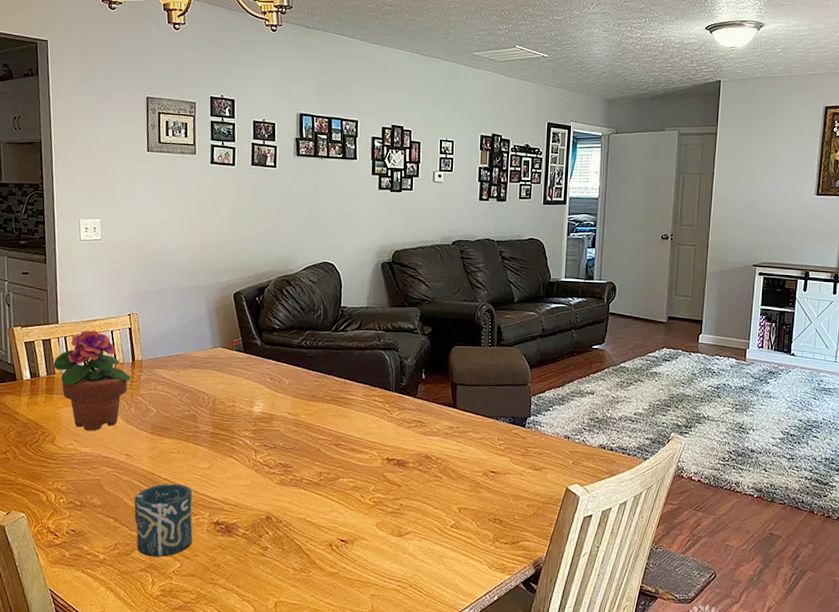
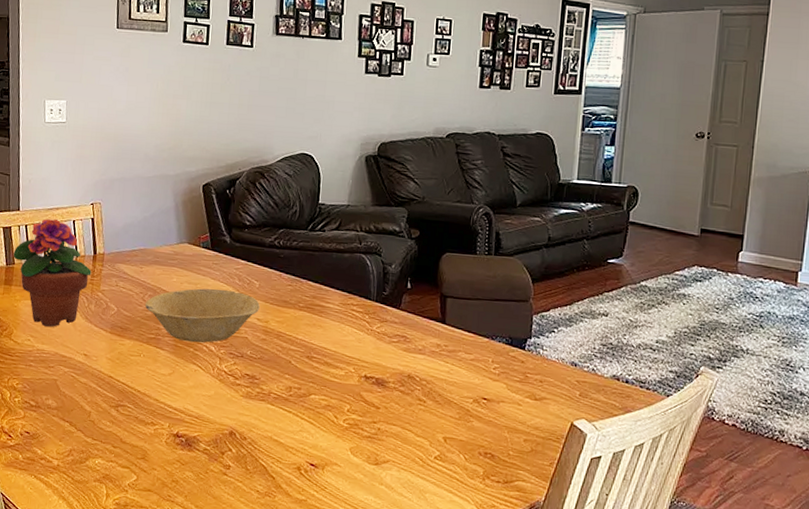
cup: present [134,483,193,557] -> none [90,388,152,468]
bowl: none [182,387,290,438] -> present [144,288,260,343]

